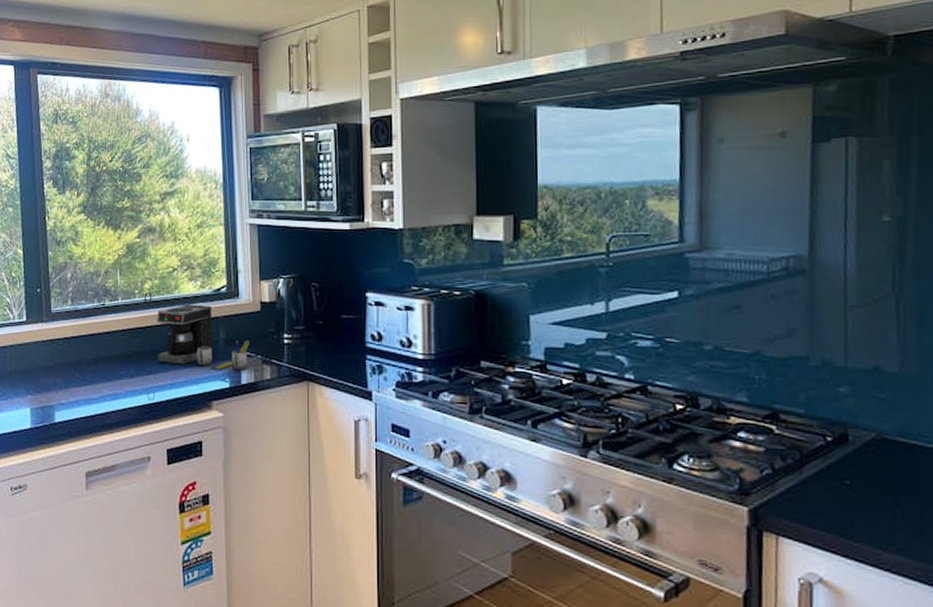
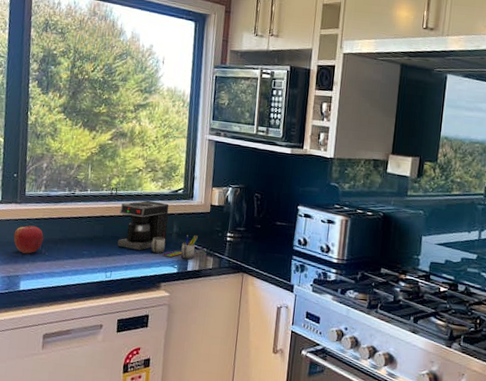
apple: none [43,346,76,379] -> present [13,225,44,254]

